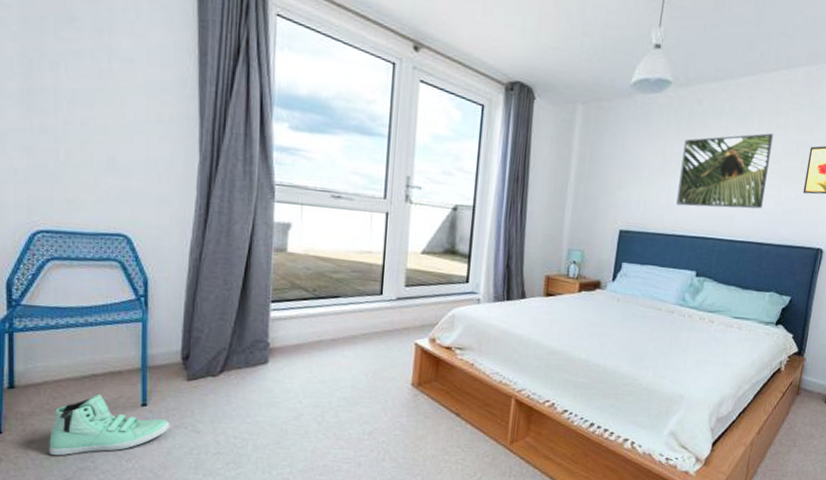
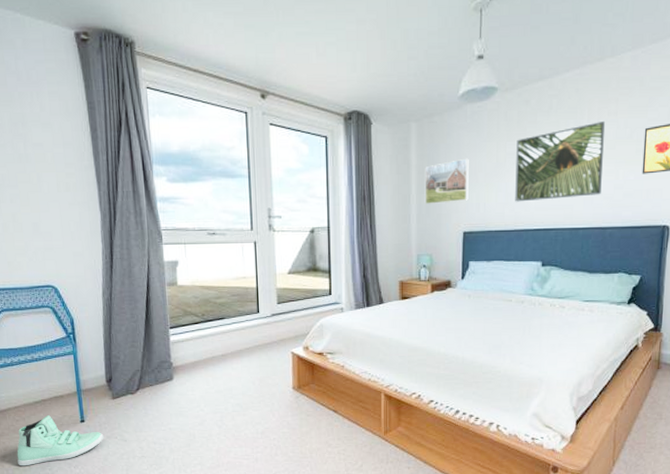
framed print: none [582,151,634,197] -> present [425,158,469,205]

